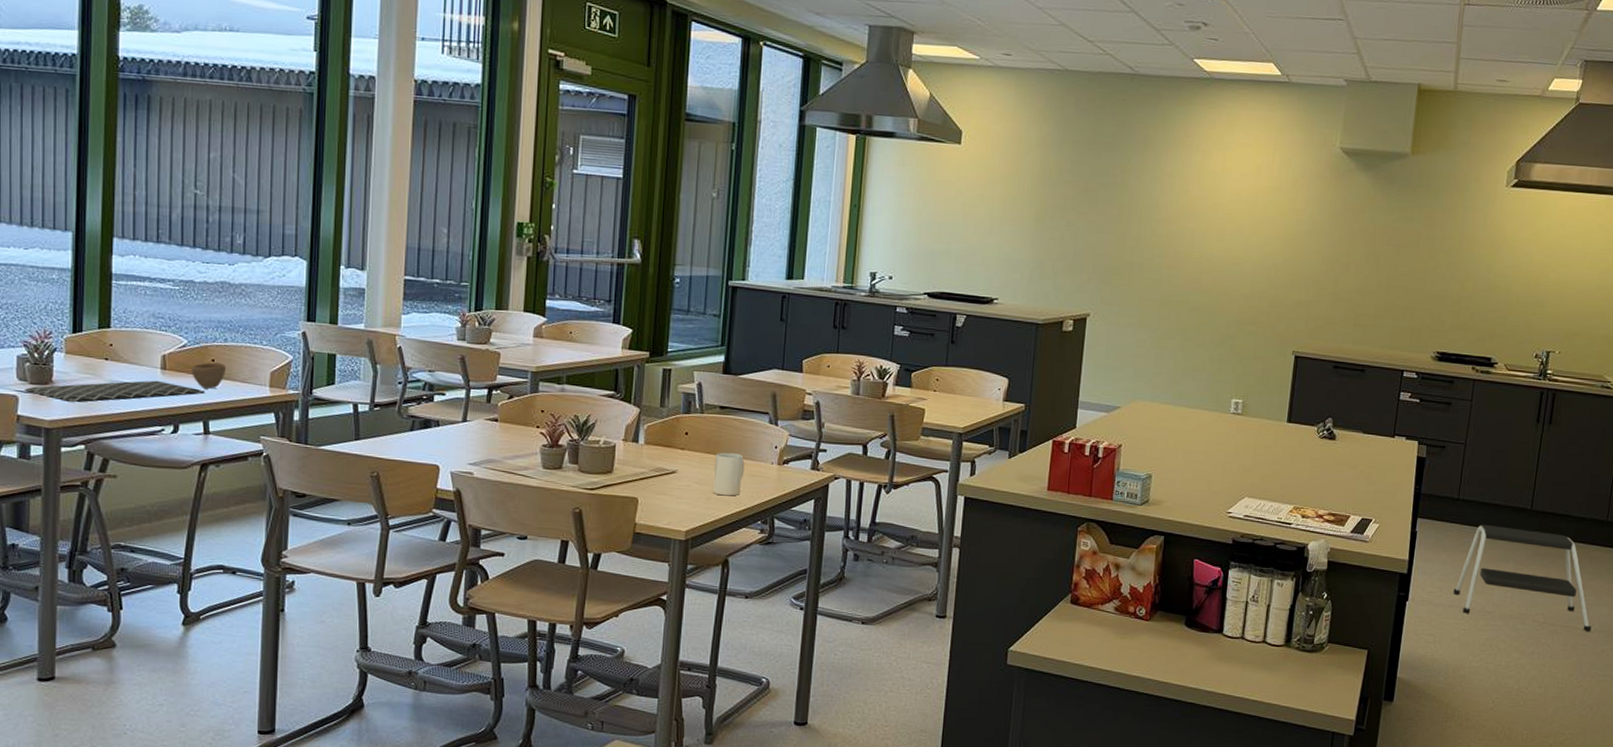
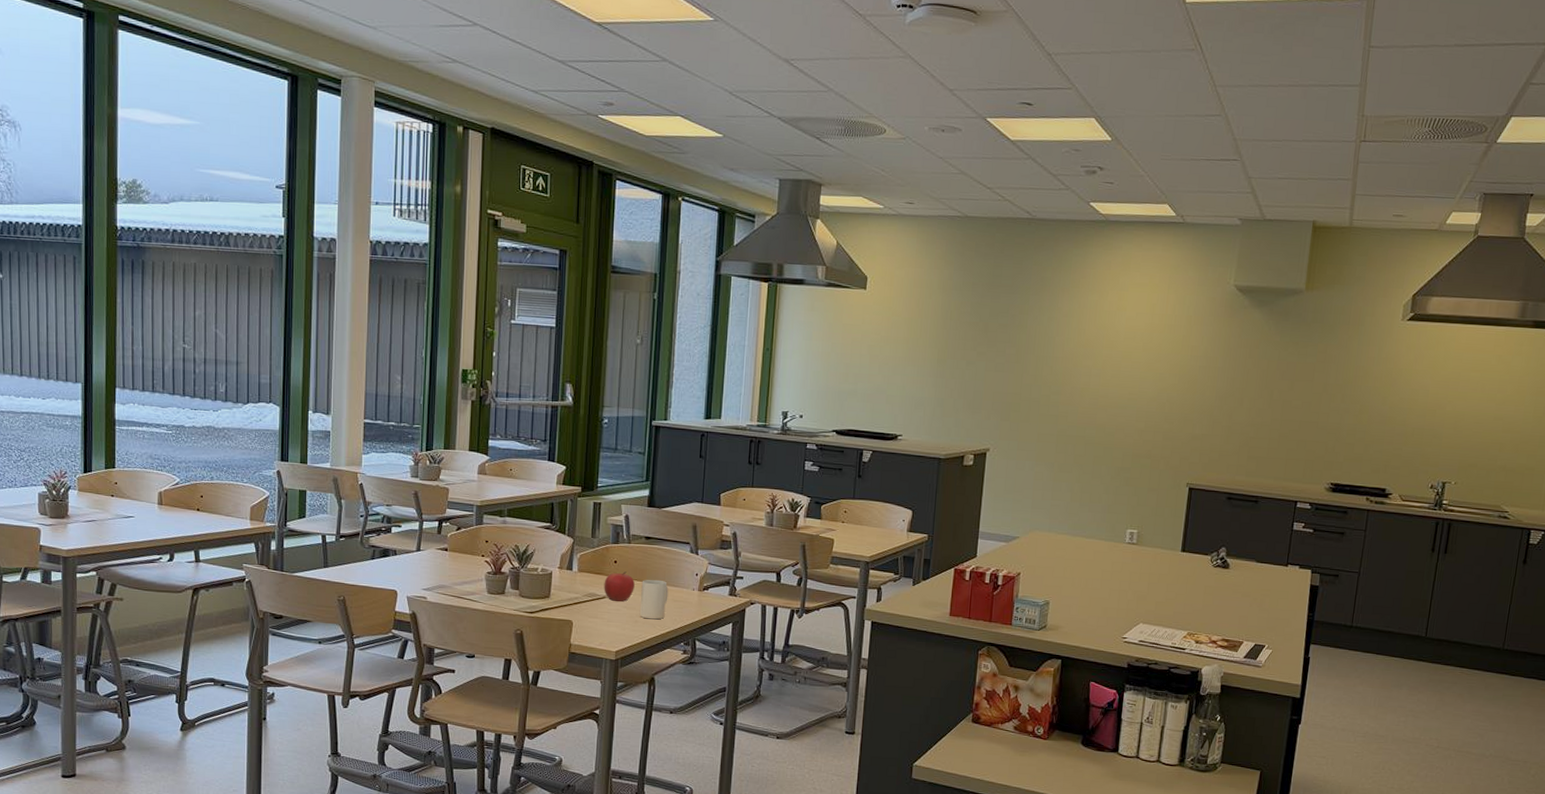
placemat: present [25,380,206,402] -> none [46,514,196,534]
cup: present [192,362,226,389] -> none [184,498,212,522]
fruit: none [673,444,708,478] -> present [604,571,635,602]
step stool: present [1453,524,1591,631] -> none [1346,650,1486,756]

